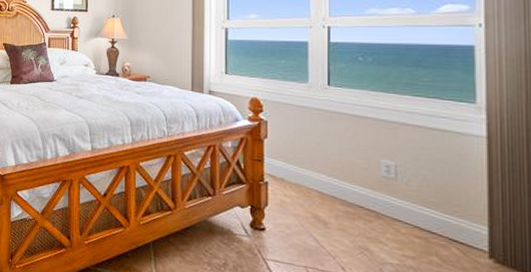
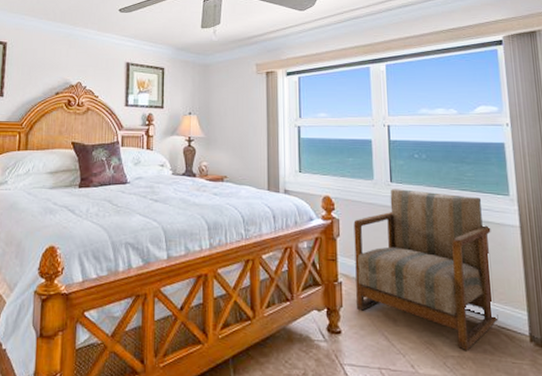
armchair: none [283,92,450,259] -> present [353,189,499,350]

